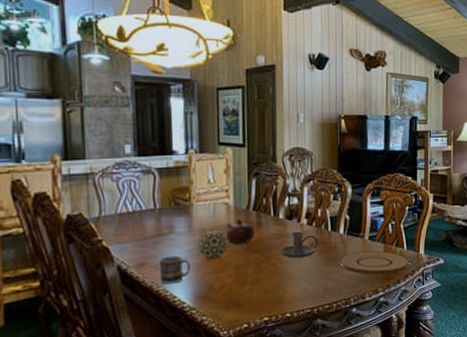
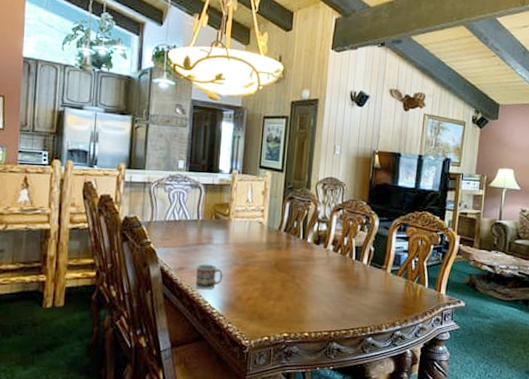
decorative ball: present [198,230,228,259] -> none [231,246,259,272]
teapot: present [225,219,255,244] -> none [256,238,284,261]
candle holder: present [279,231,318,259] -> none [304,256,342,282]
plate: present [338,250,410,275] -> none [359,283,431,309]

